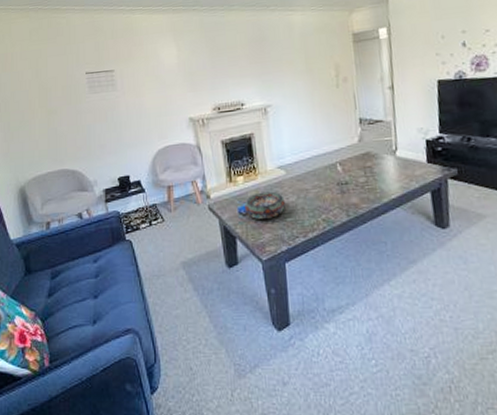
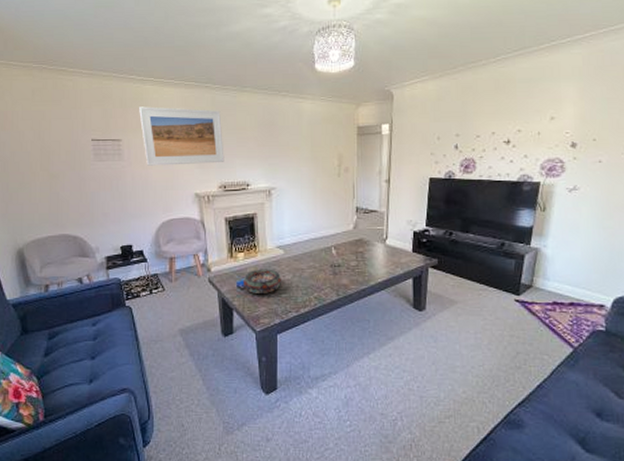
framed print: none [130,31,217,94] -> present [139,106,225,166]

